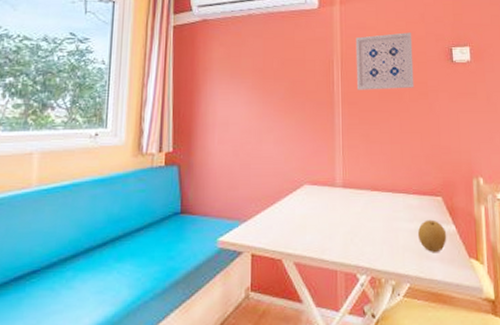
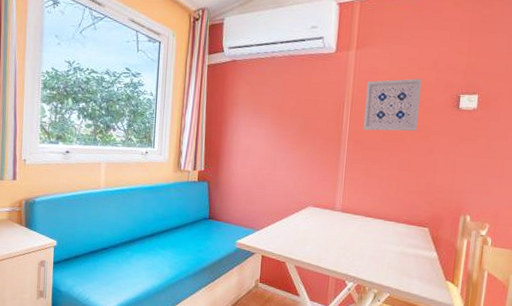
fruit: present [417,219,447,252] -> none [401,245,429,272]

